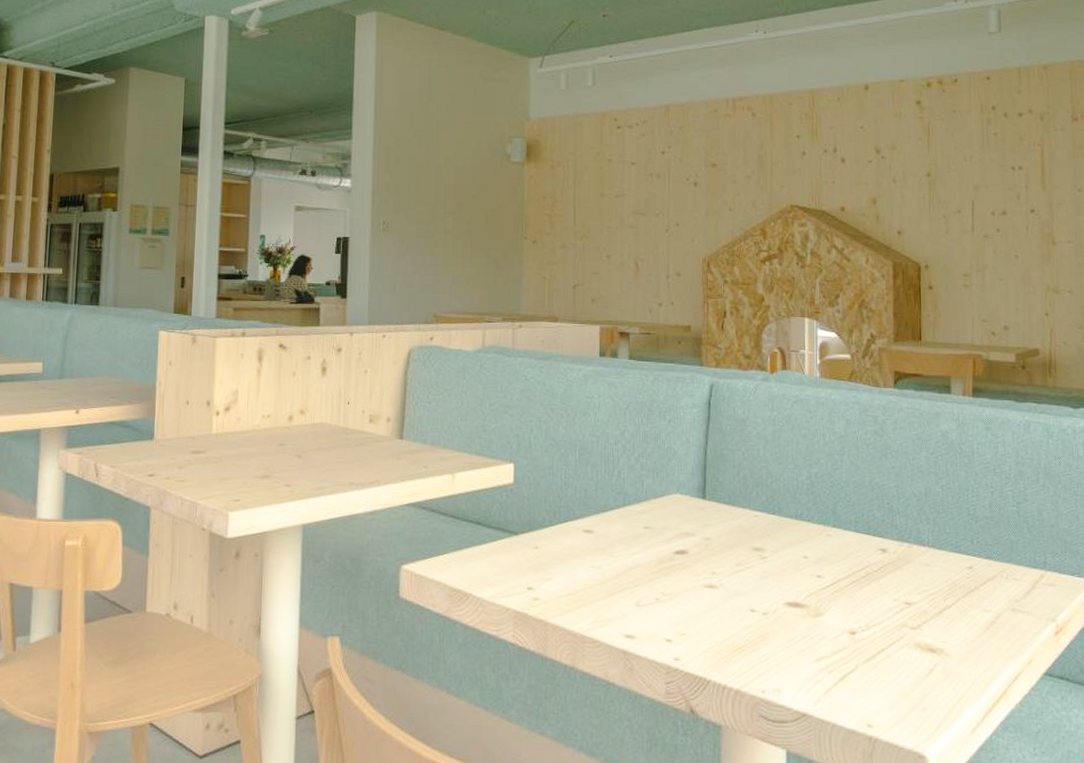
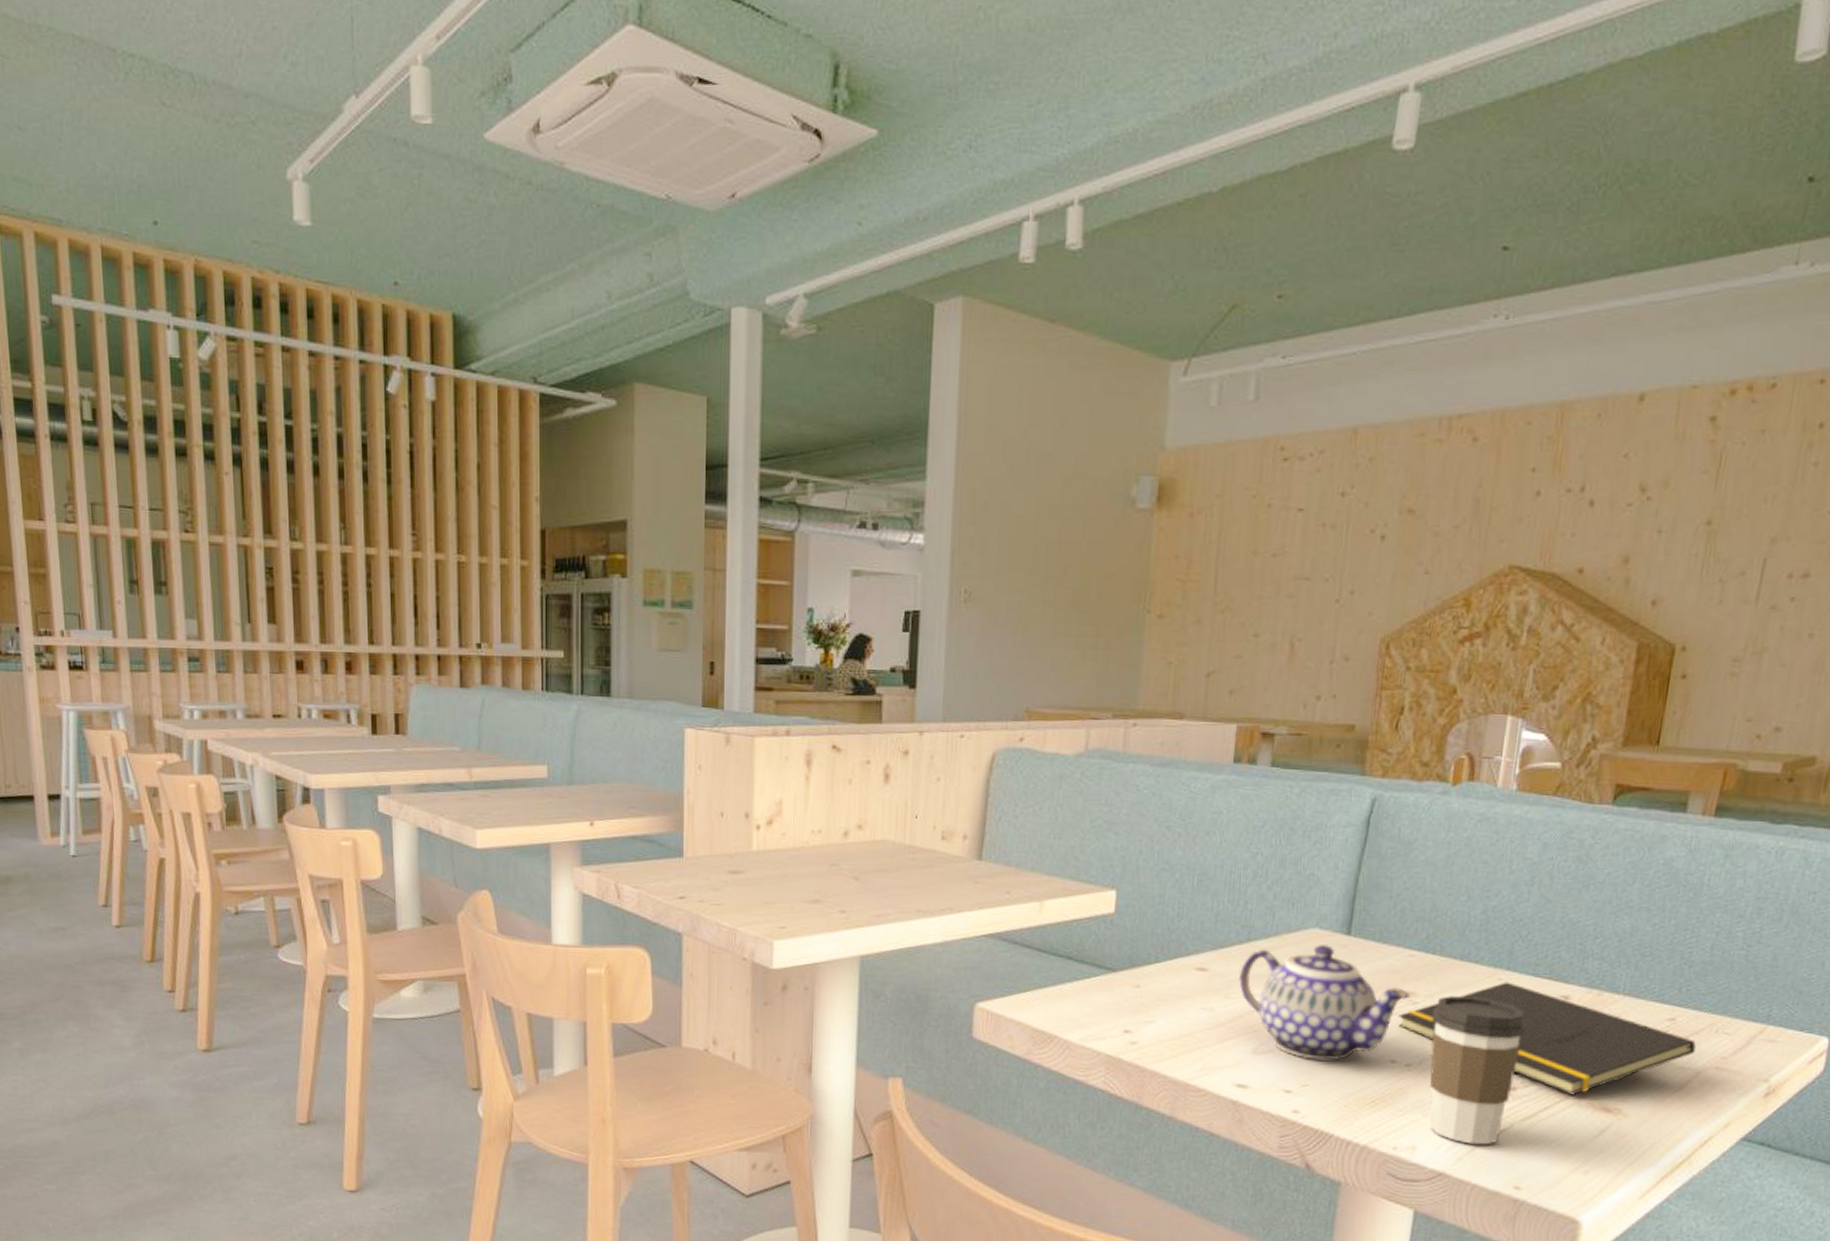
teapot: none [618,508,760,611] -> present [1238,945,1411,1061]
notepad: none [752,537,993,638] -> present [1398,982,1696,1095]
coffee cup: none [779,551,856,686] -> present [1429,996,1526,1145]

